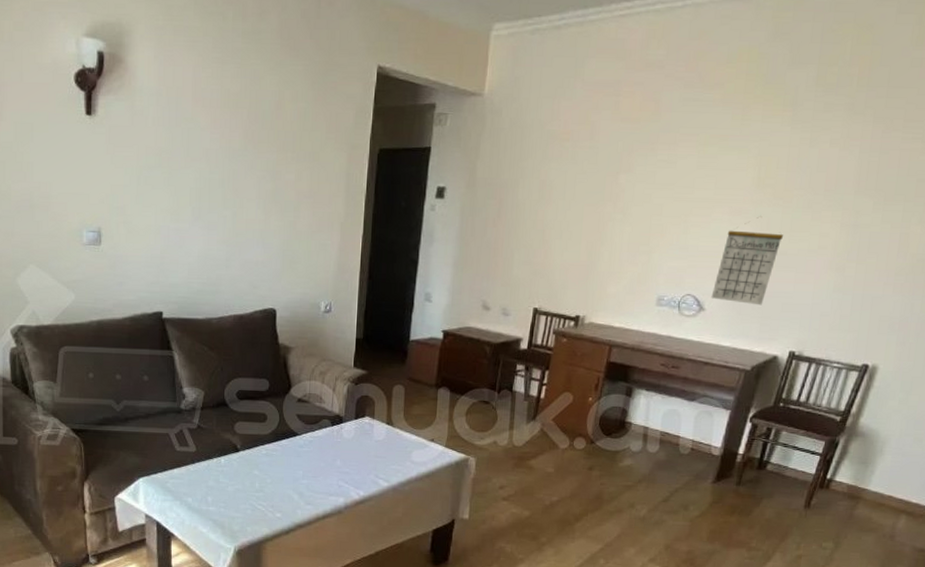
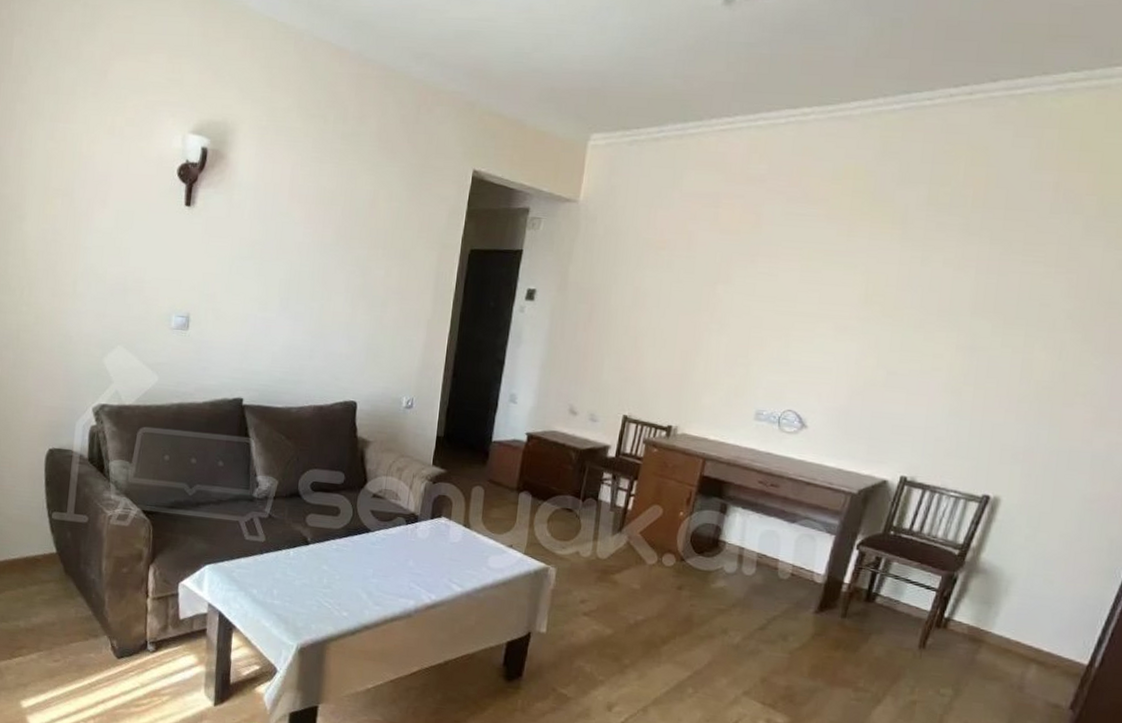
calendar: present [711,216,783,306] -> none [814,334,893,426]

